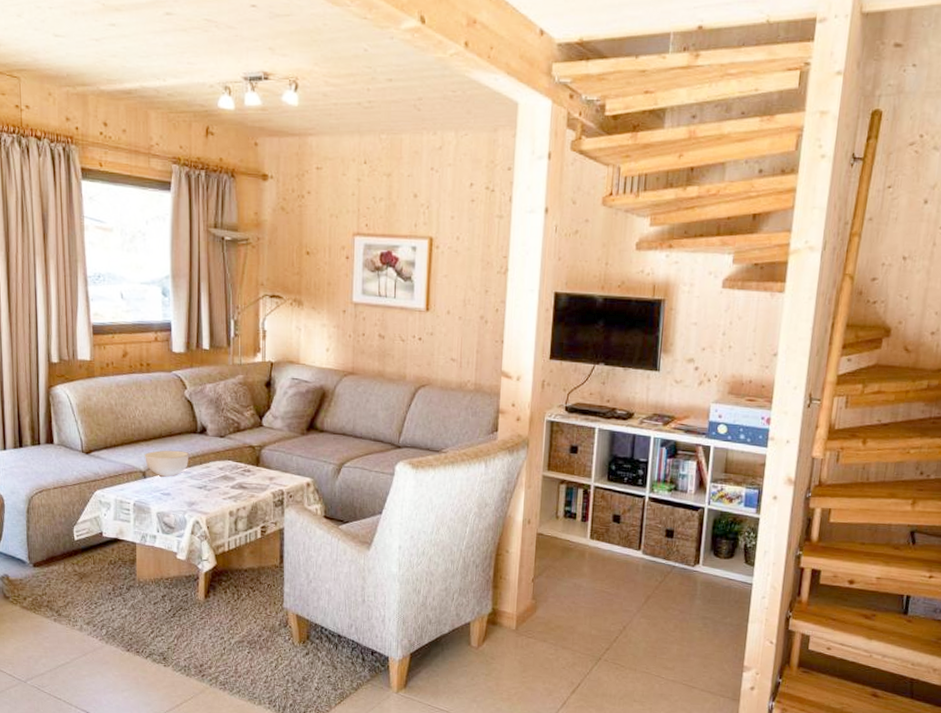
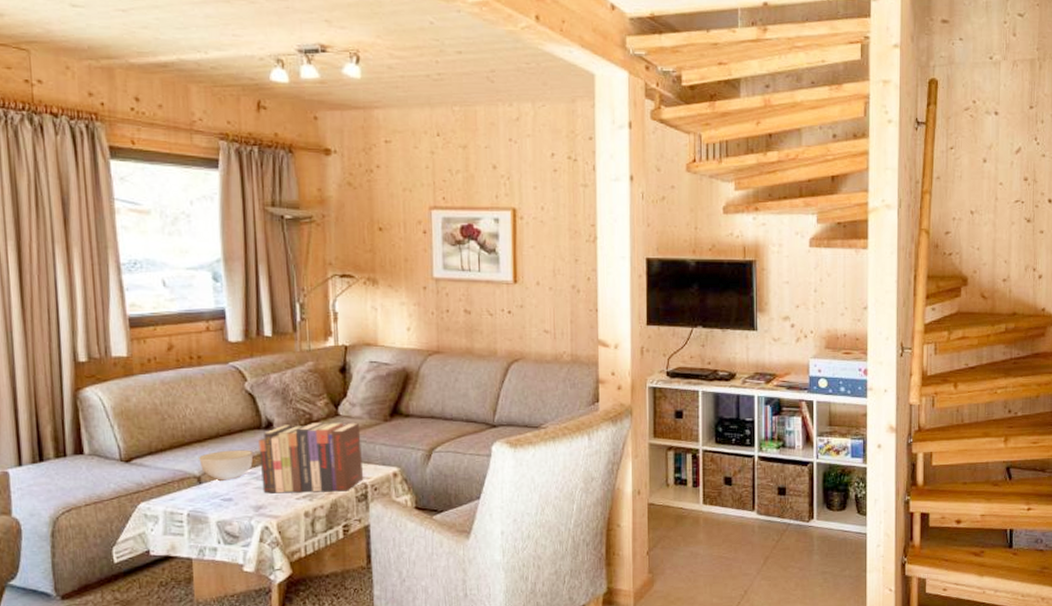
books: none [194,431,281,496] -> present [258,422,364,494]

